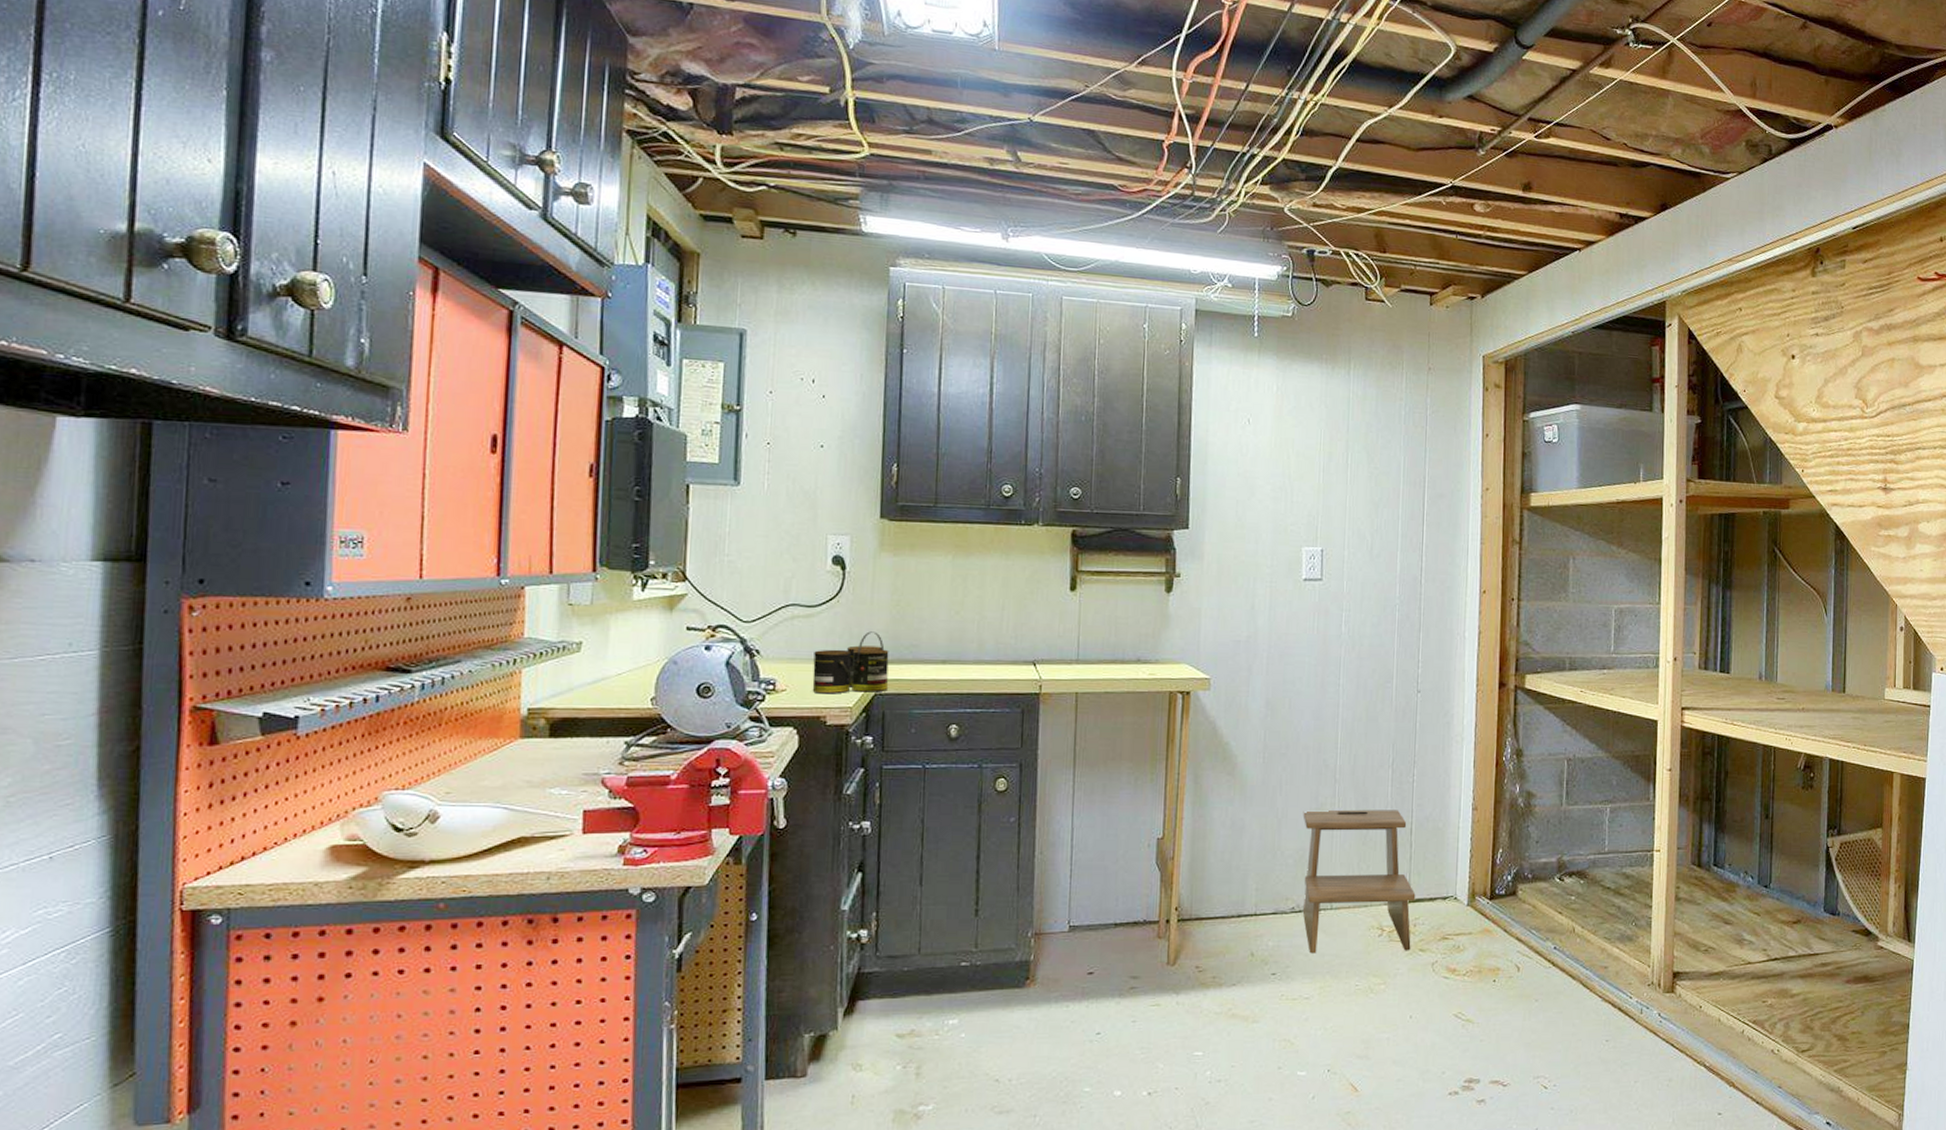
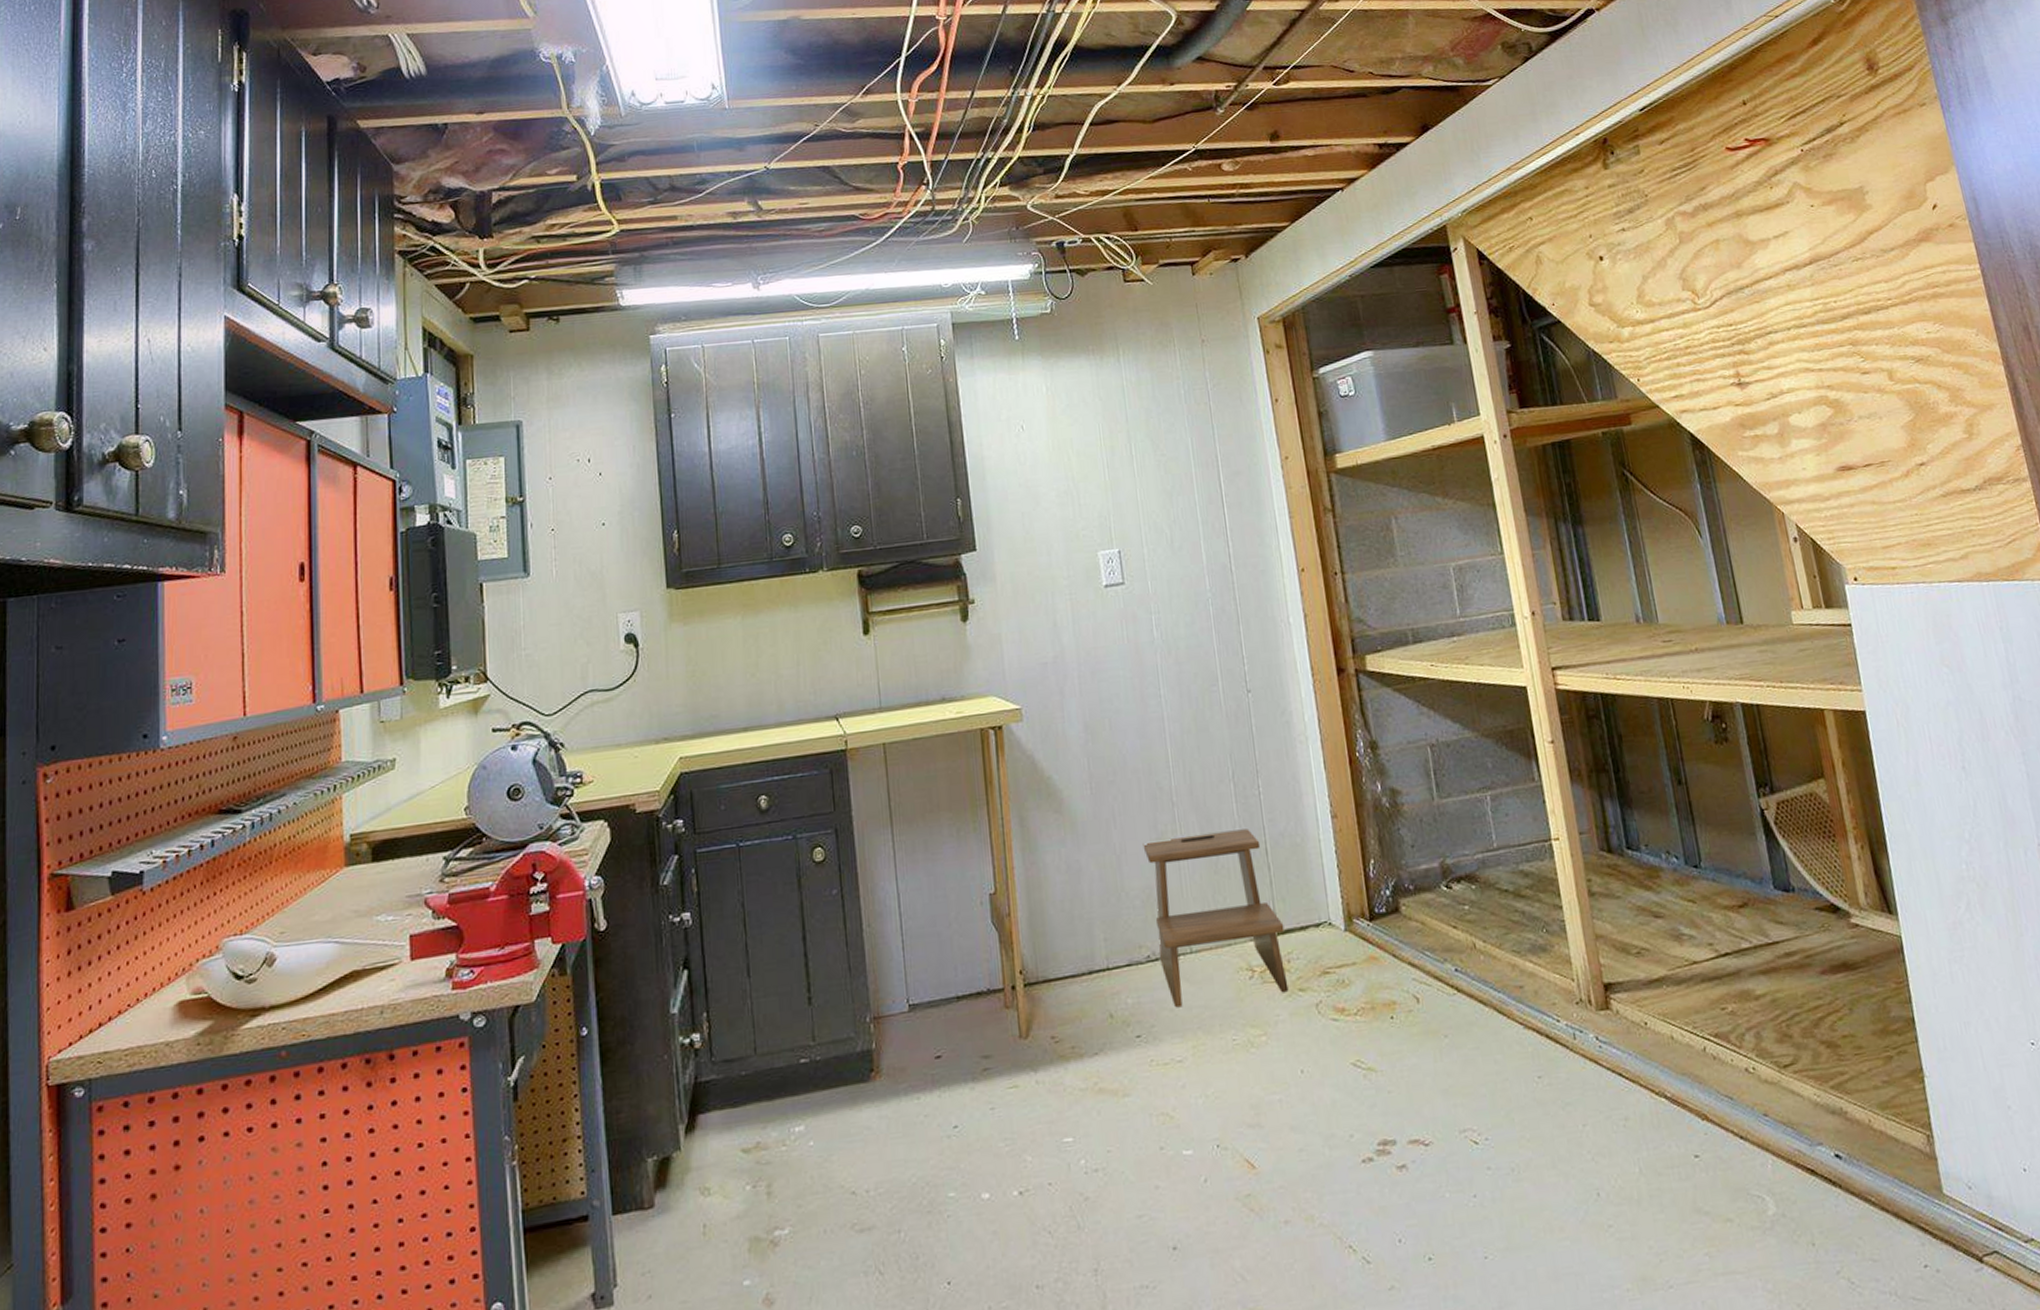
paint can: present [812,631,889,694] -> none [616,707,694,781]

